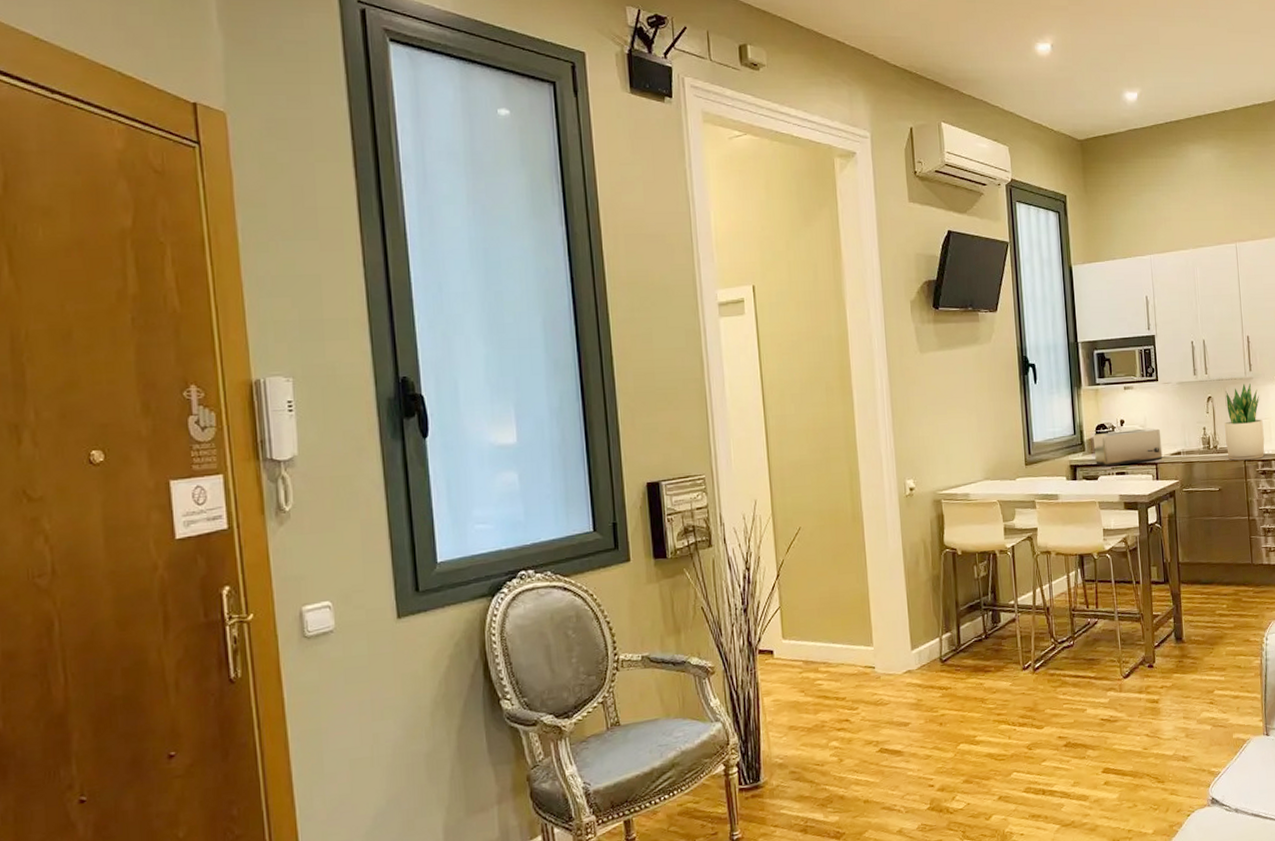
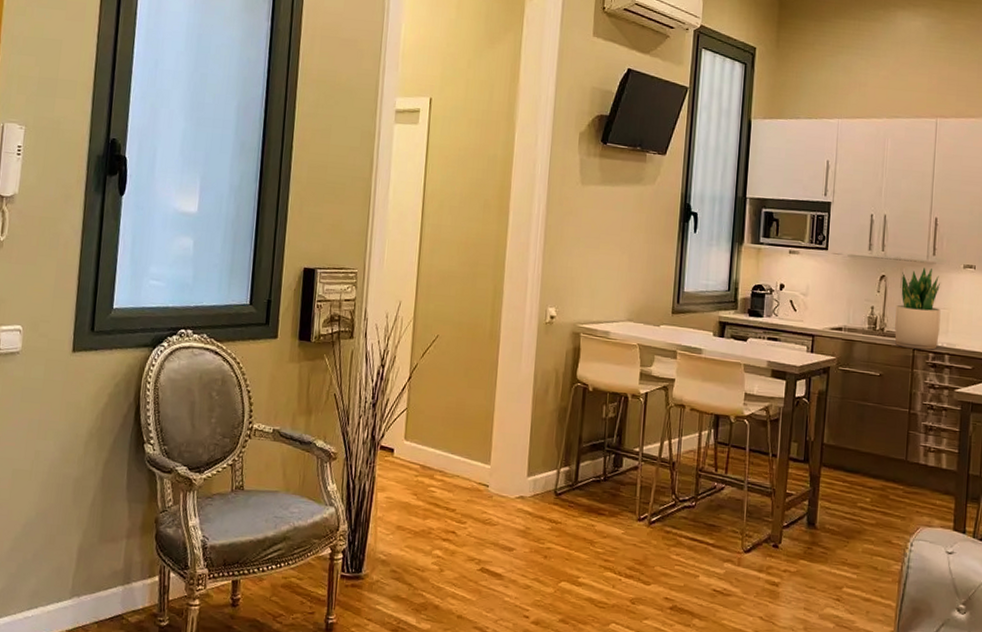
toaster: present [1093,428,1163,467] -> none [747,294,823,333]

